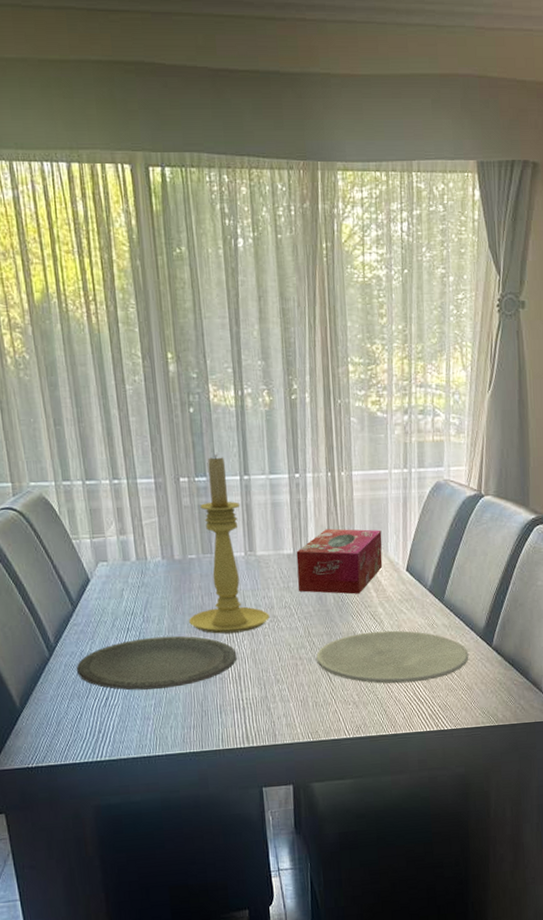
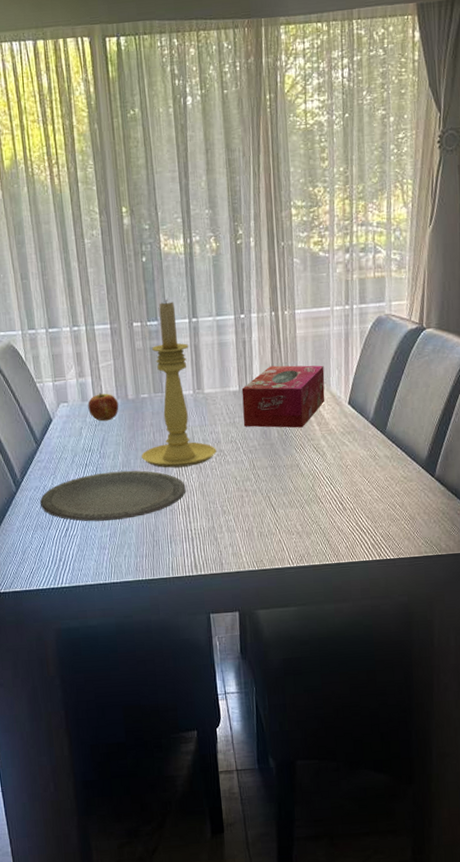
apple: none [129,552,164,583] -> present [88,392,119,421]
plate: present [316,630,469,684] -> none [261,462,411,514]

